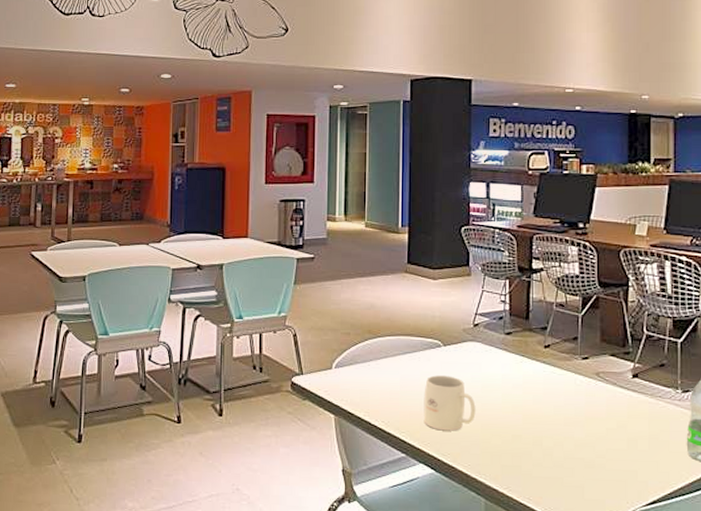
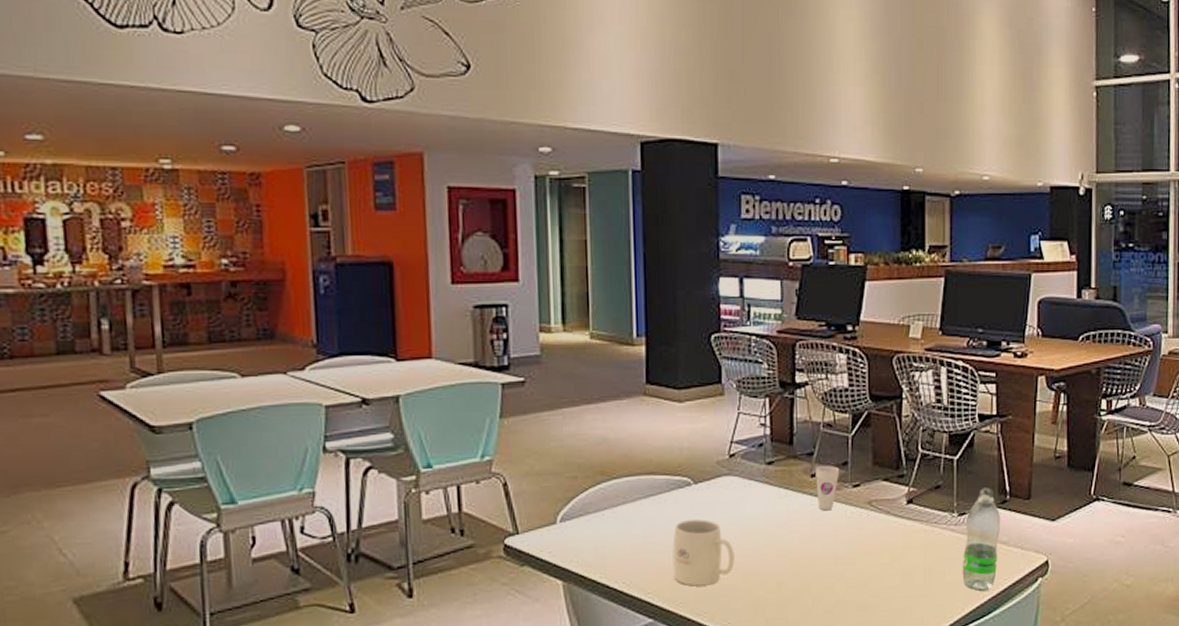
cup: none [548,338,571,378] -> present [816,465,840,511]

